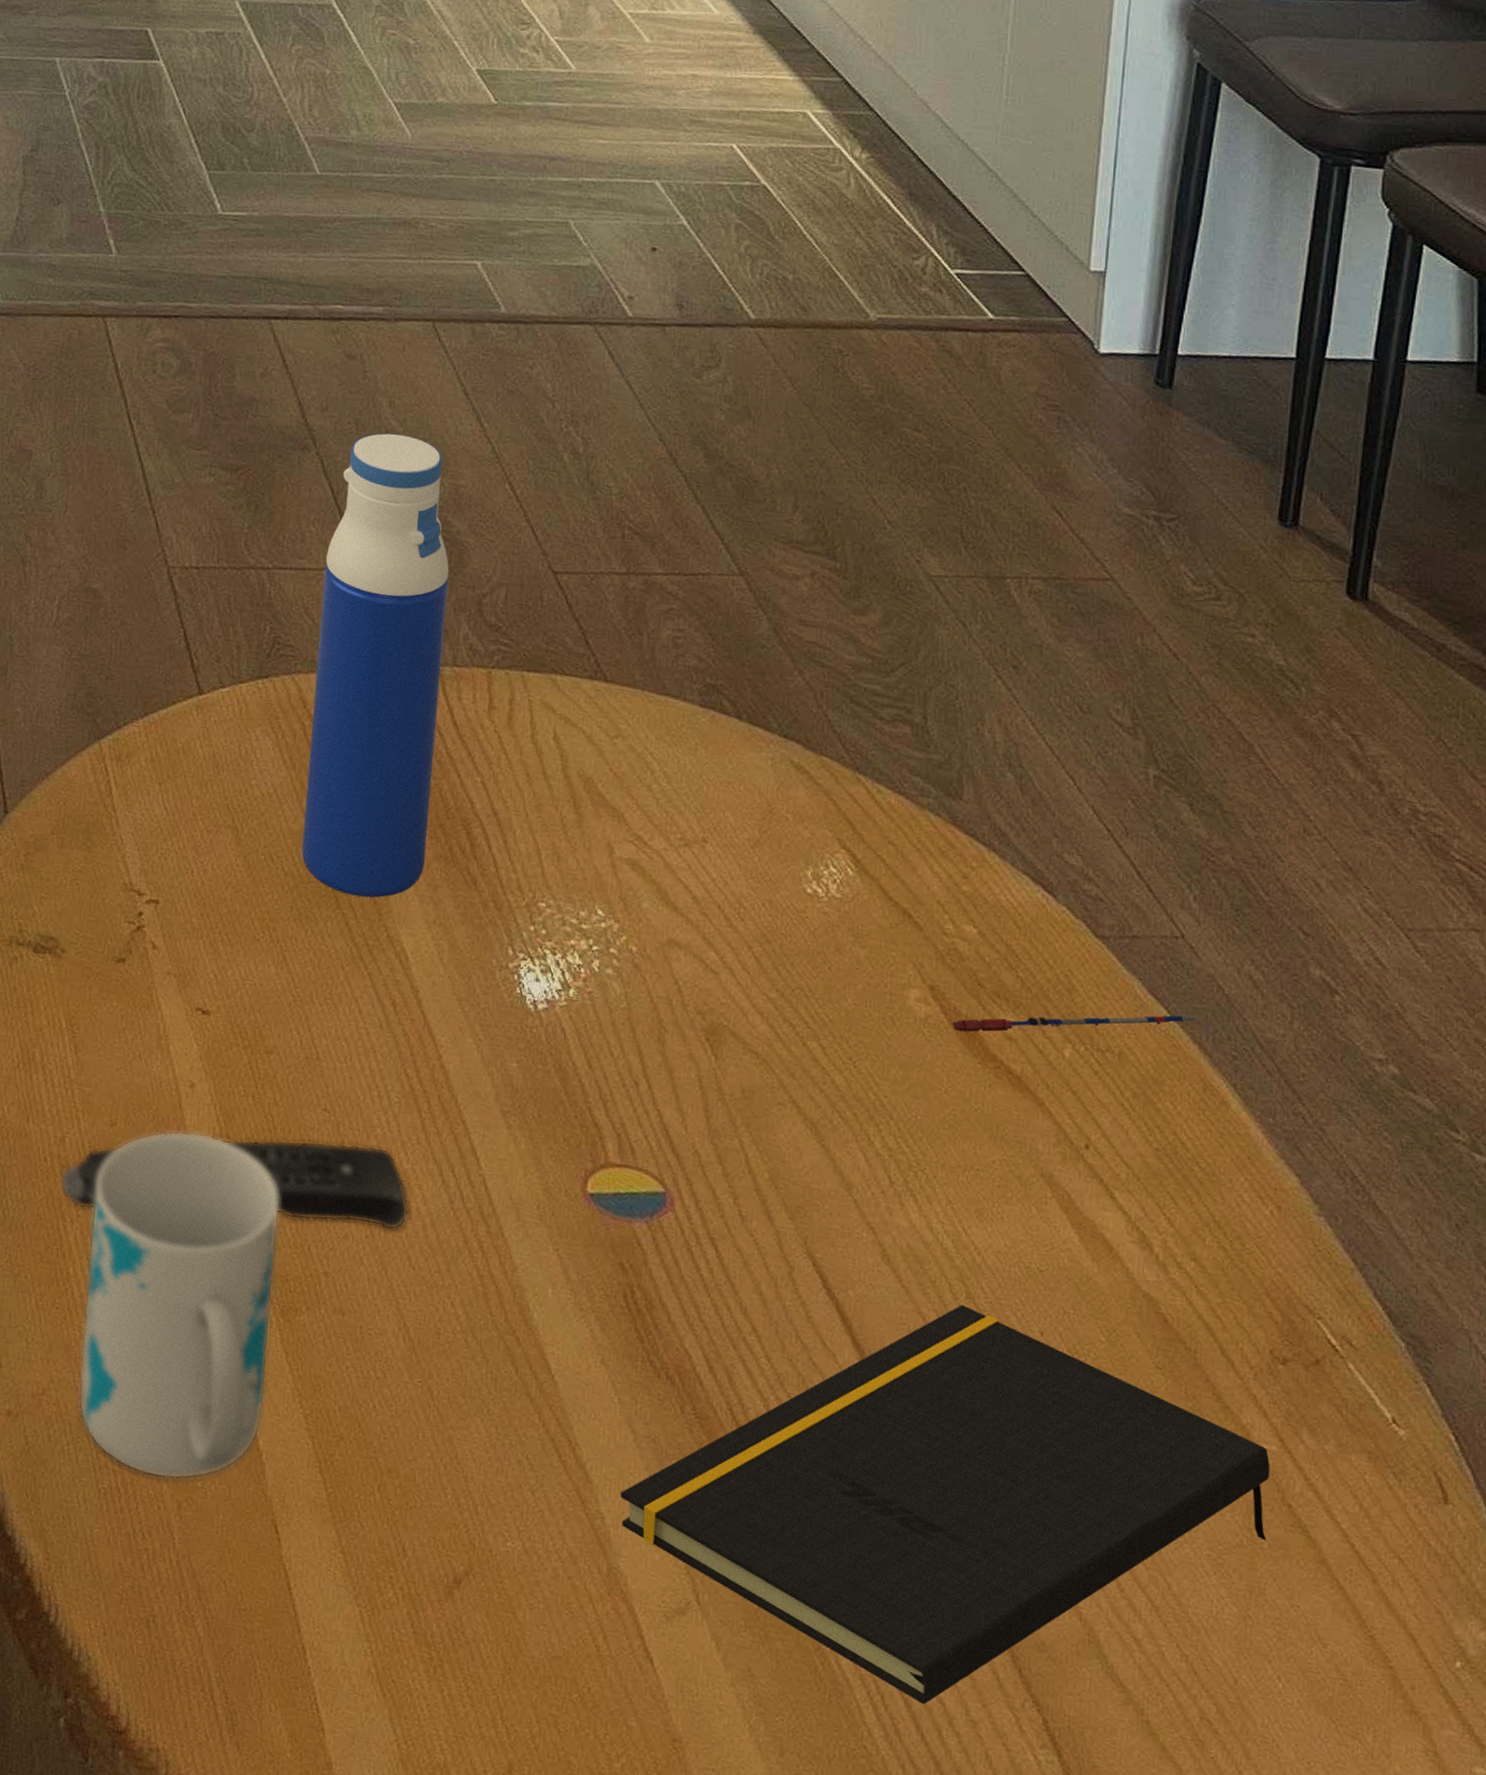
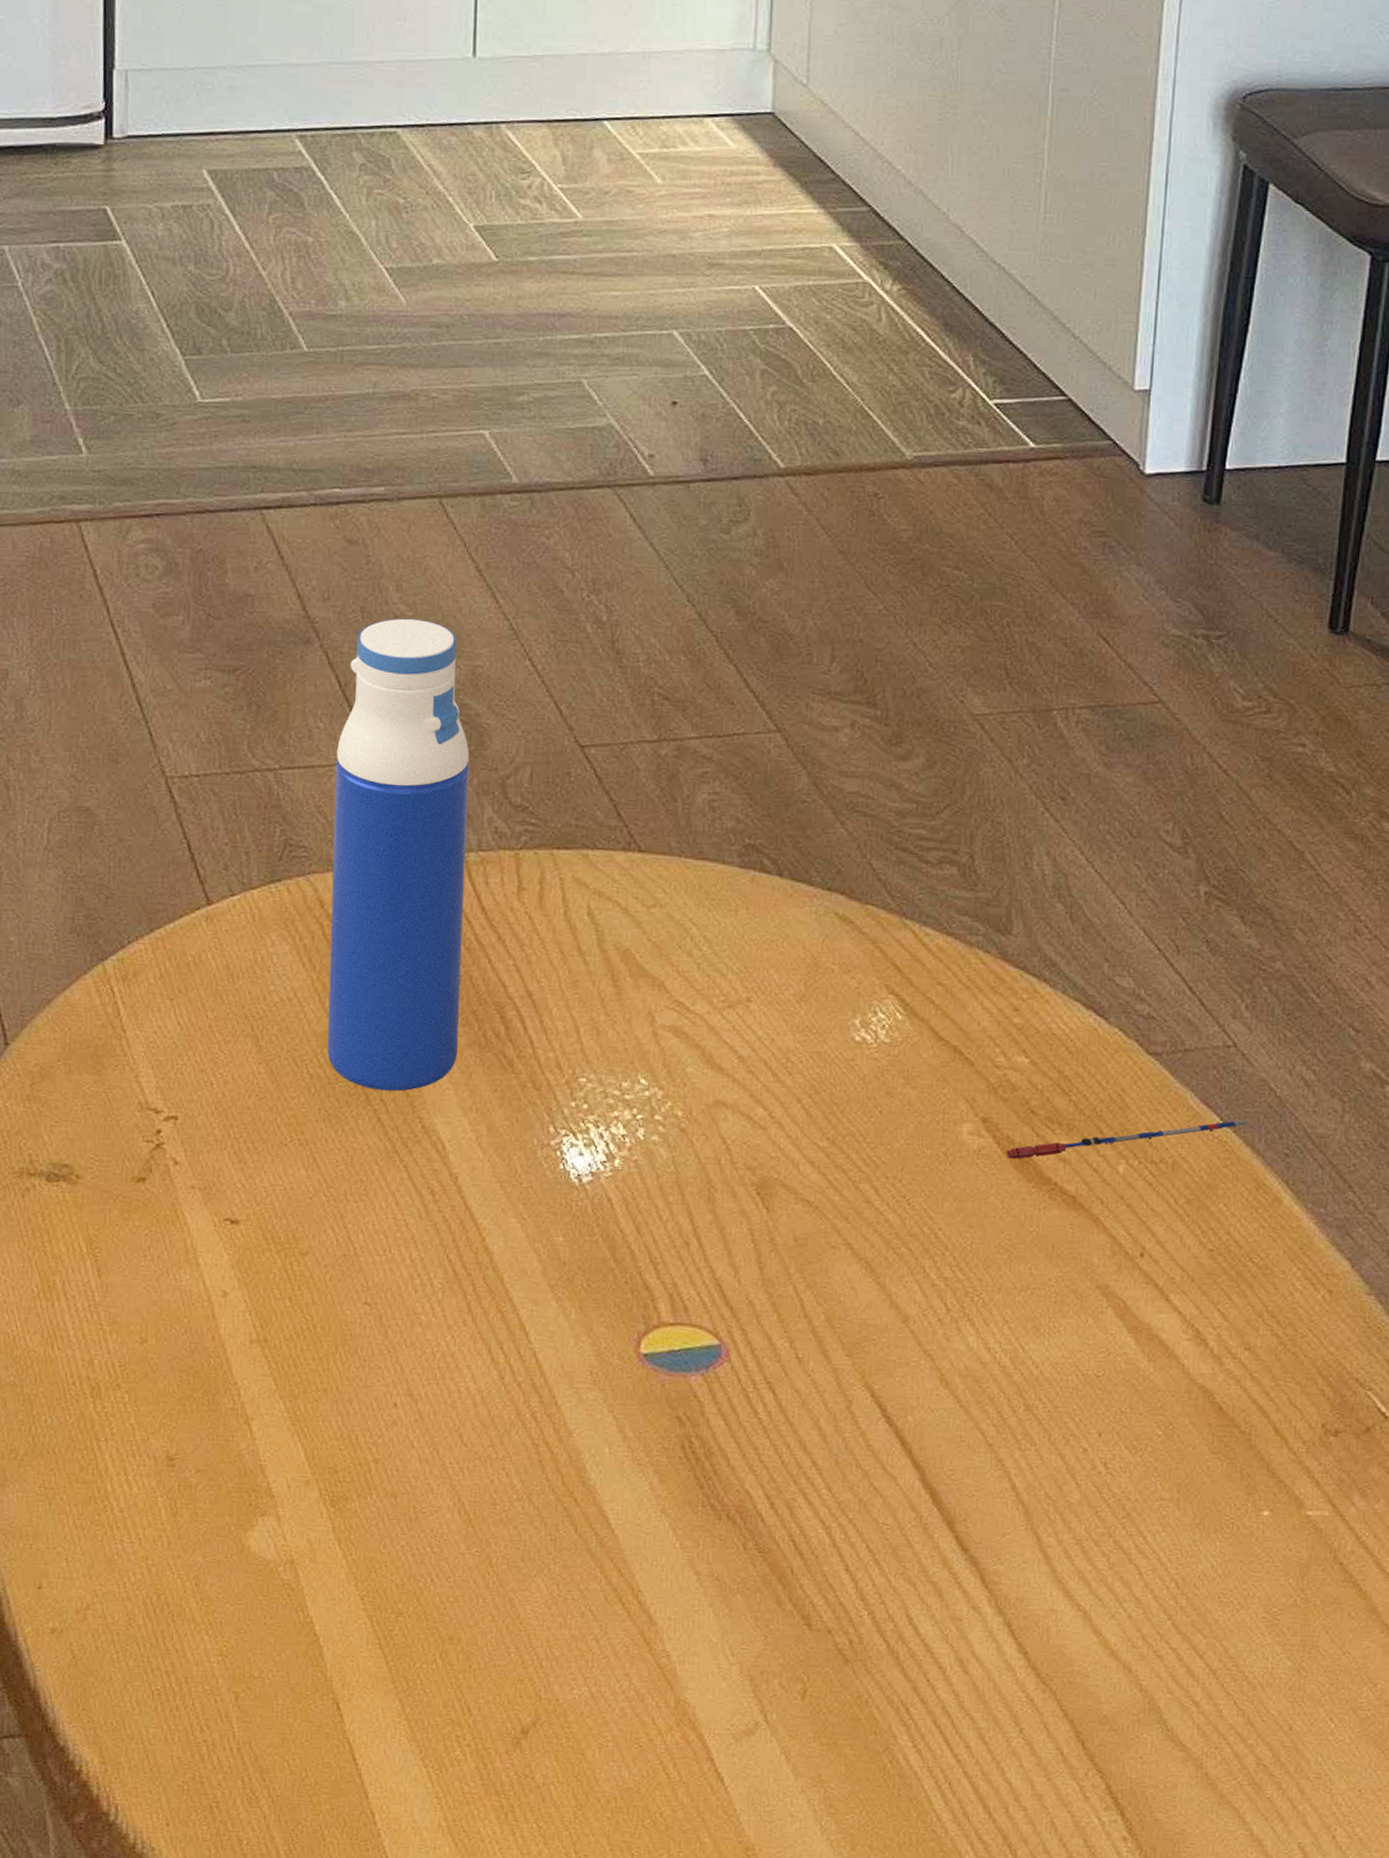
remote control: present [60,1139,410,1231] -> none [91,1333,459,1428]
mug: present [78,1130,279,1480] -> none [124,1339,324,1674]
notepad: present [620,1304,1270,1705] -> none [685,1416,1323,1786]

